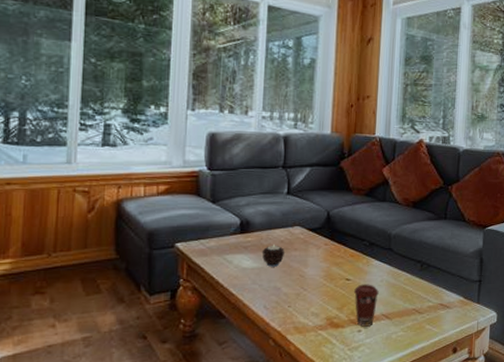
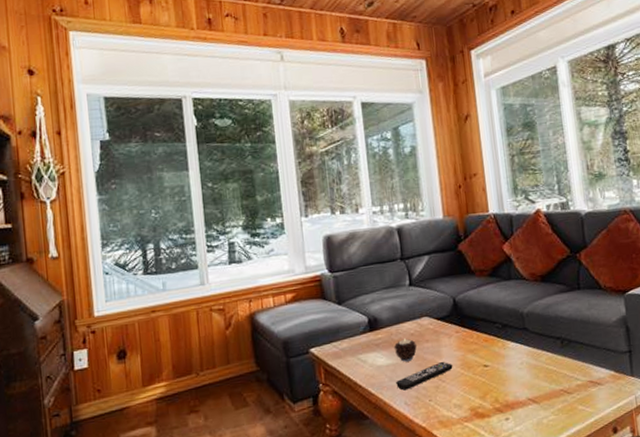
remote control: none [258,270,317,294] -> present [396,361,453,391]
coffee cup: present [353,284,379,327] -> none [493,368,521,414]

